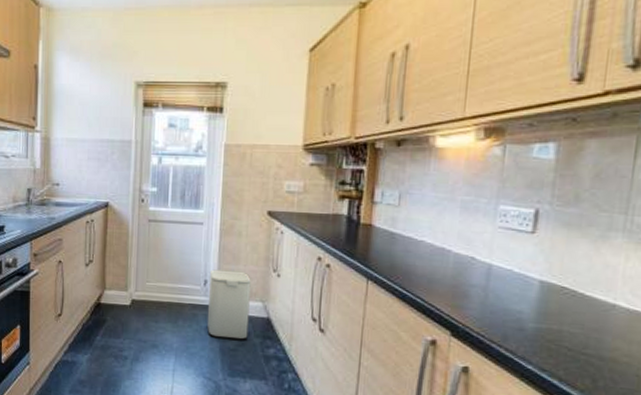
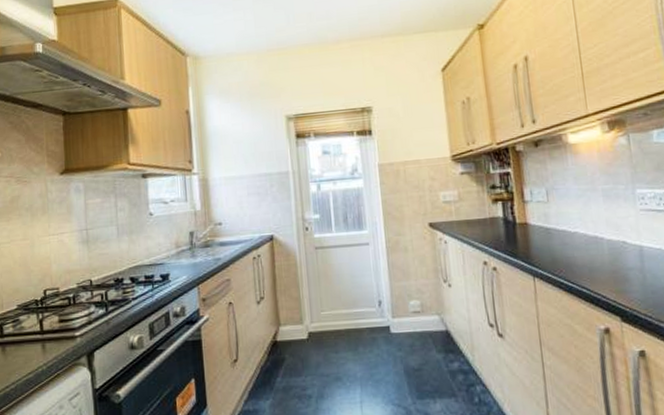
pedal bin: present [206,269,251,341] -> none [382,286,430,361]

